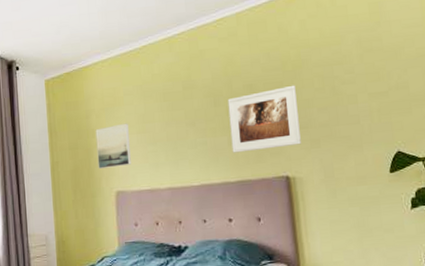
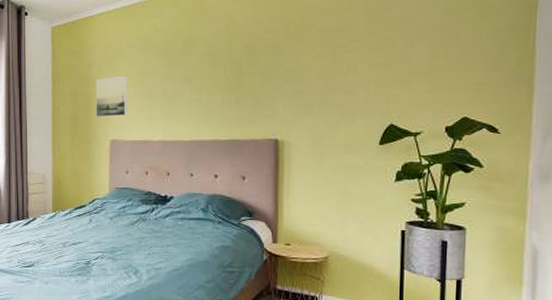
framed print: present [227,85,301,153] -> none [225,49,295,113]

